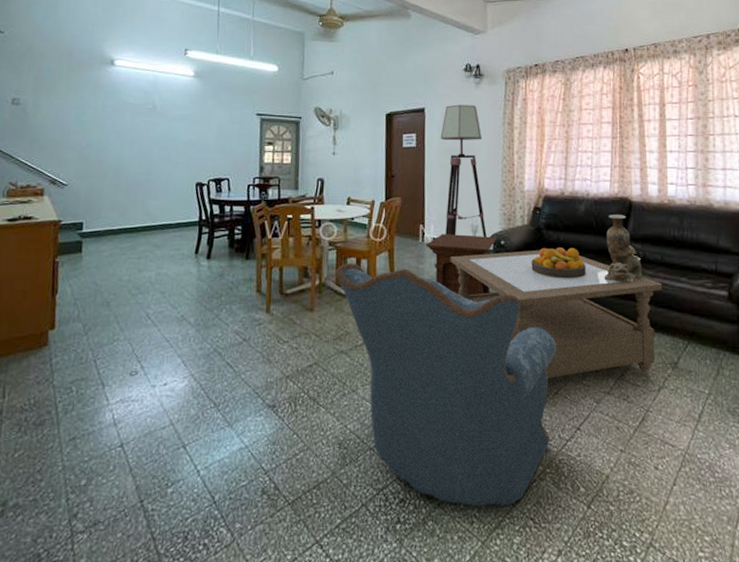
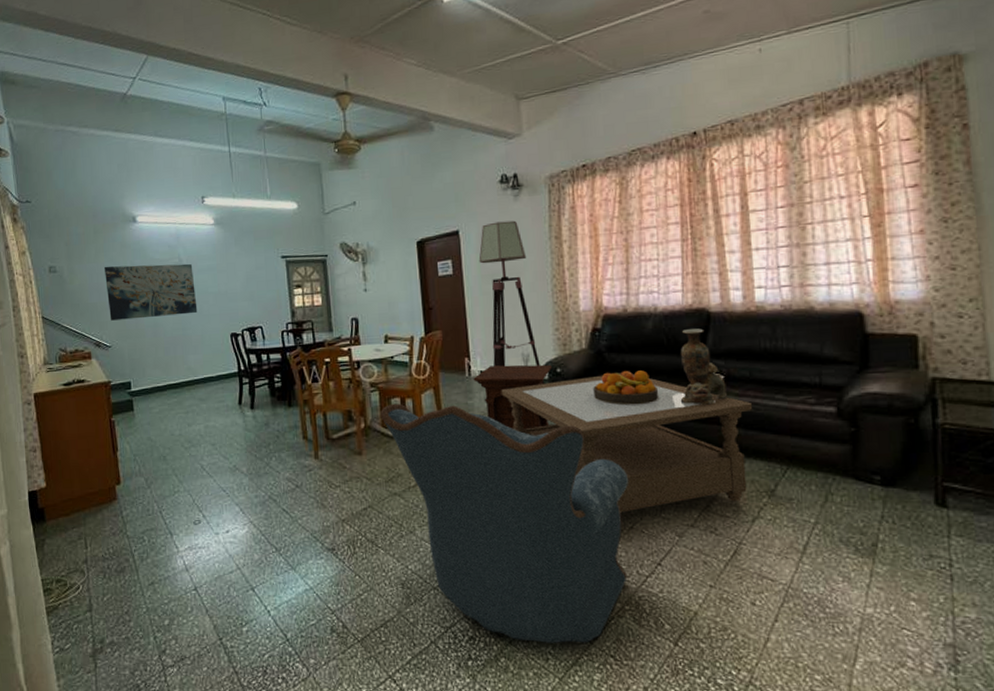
wall art: none [71,104,167,160] -> present [105,263,198,321]

